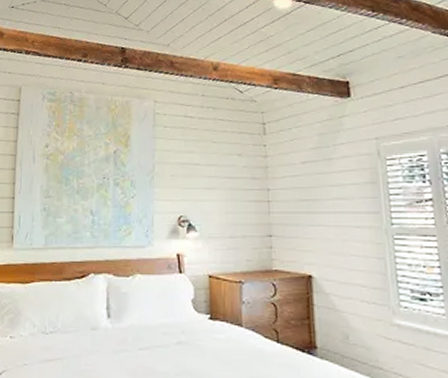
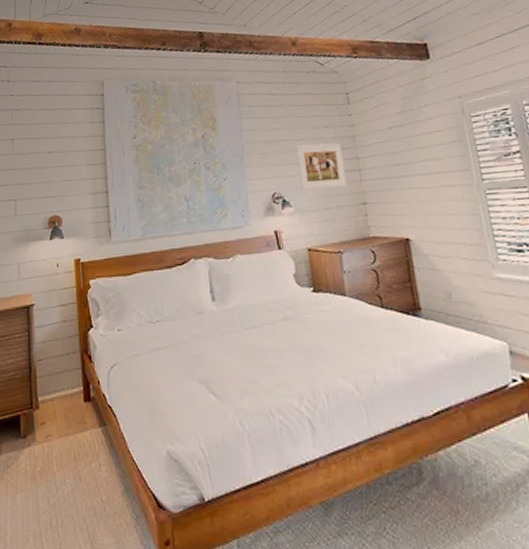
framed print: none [206,170,255,217] -> present [296,143,347,190]

